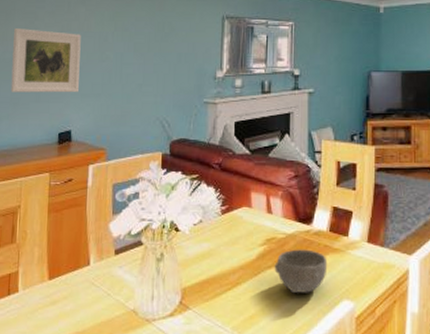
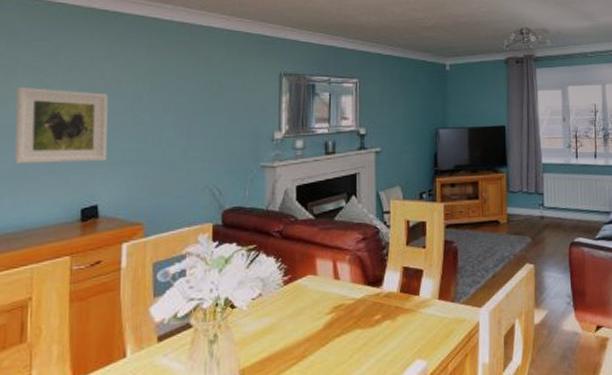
bowl: present [274,249,328,293] -> none [343,312,399,359]

